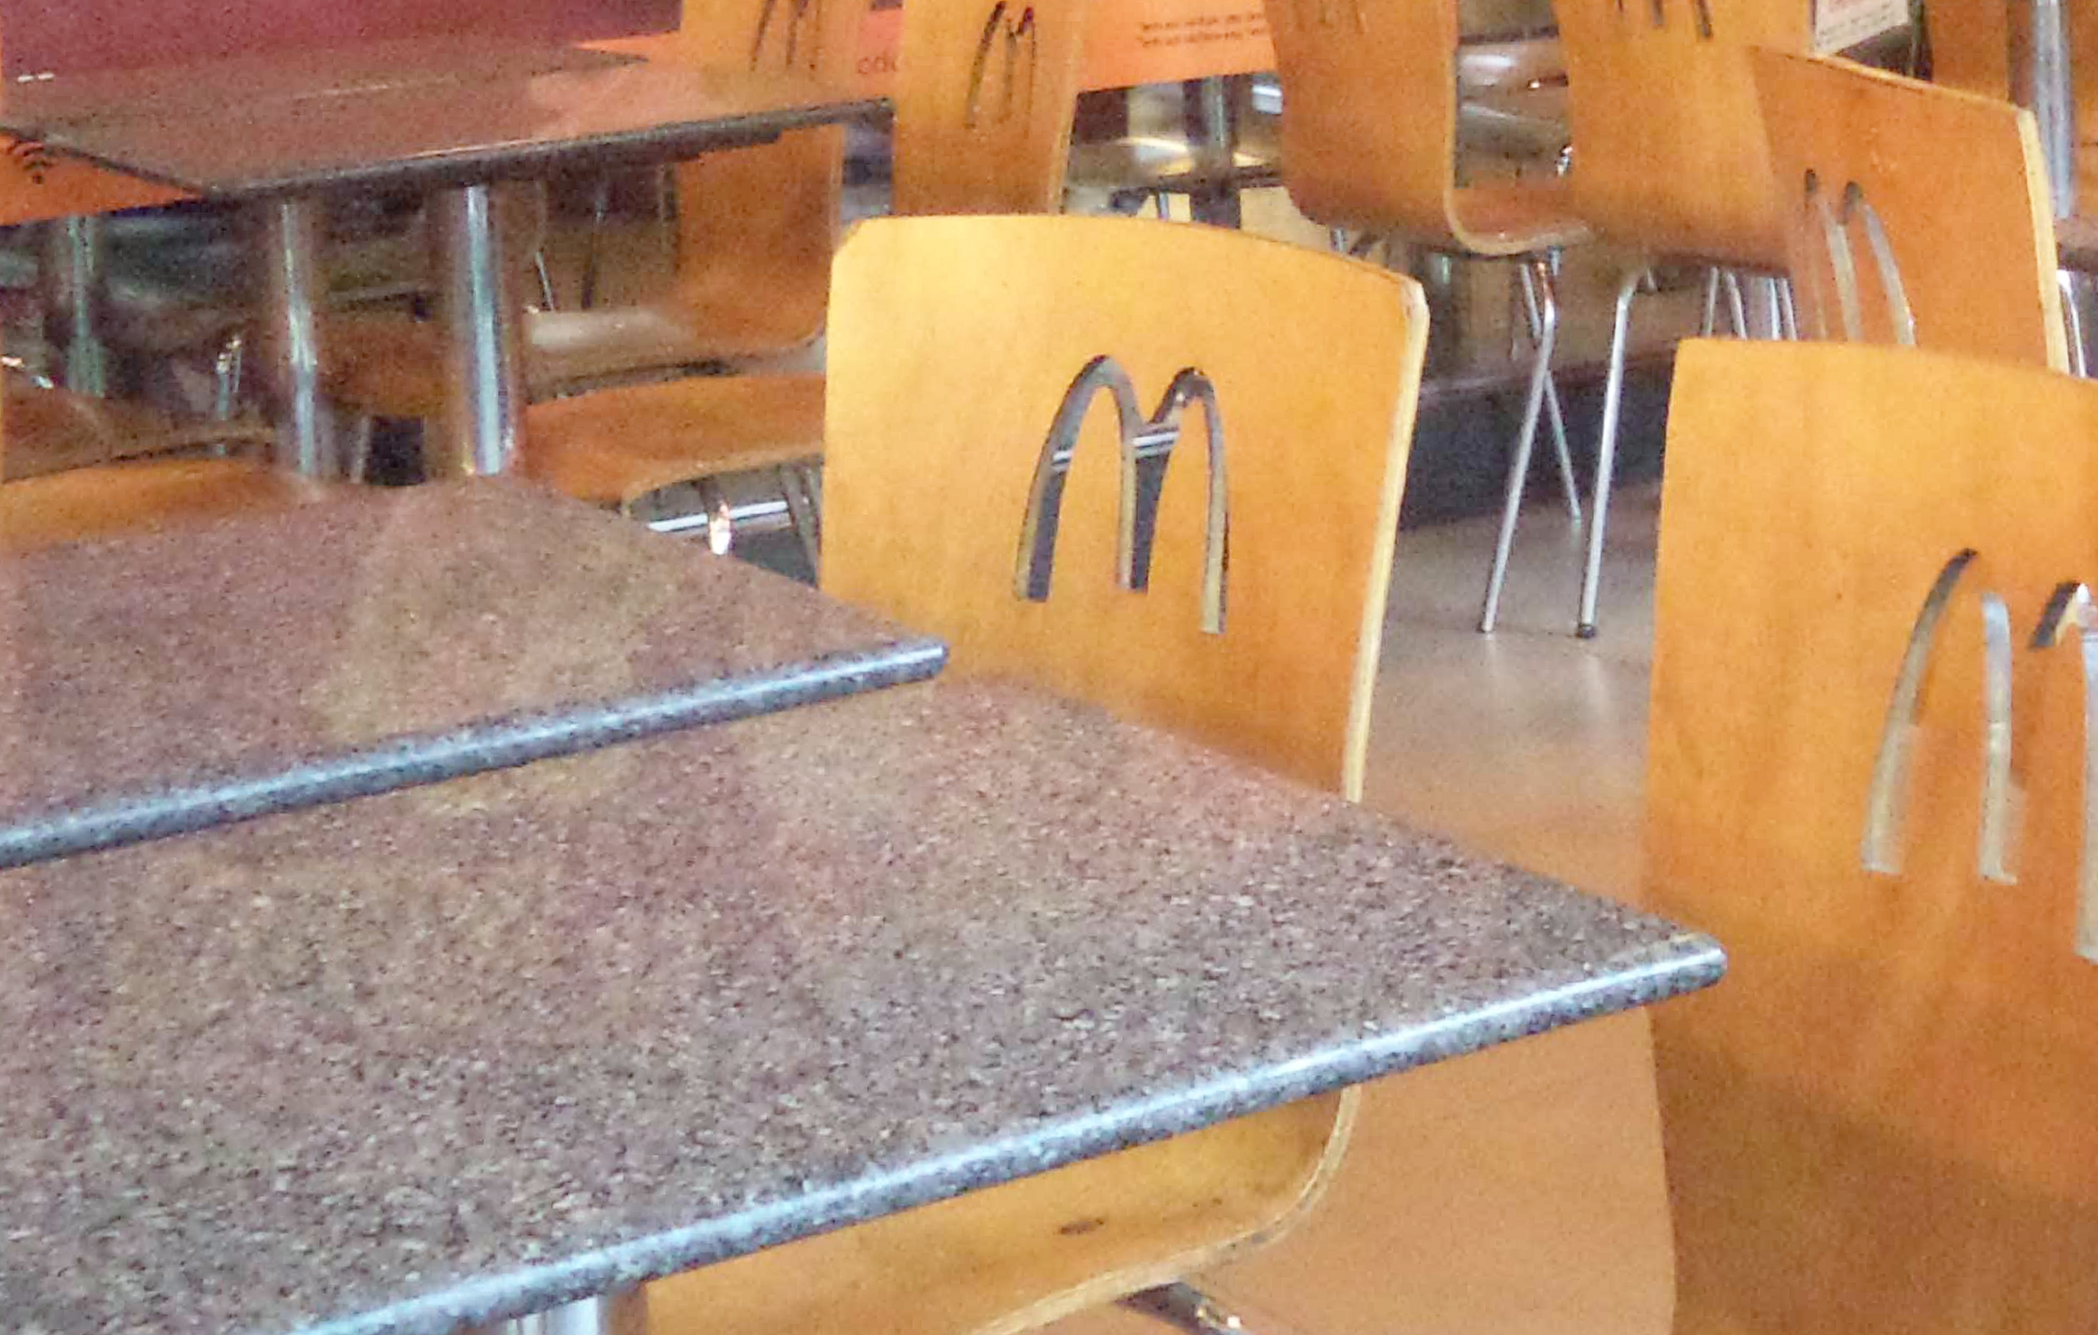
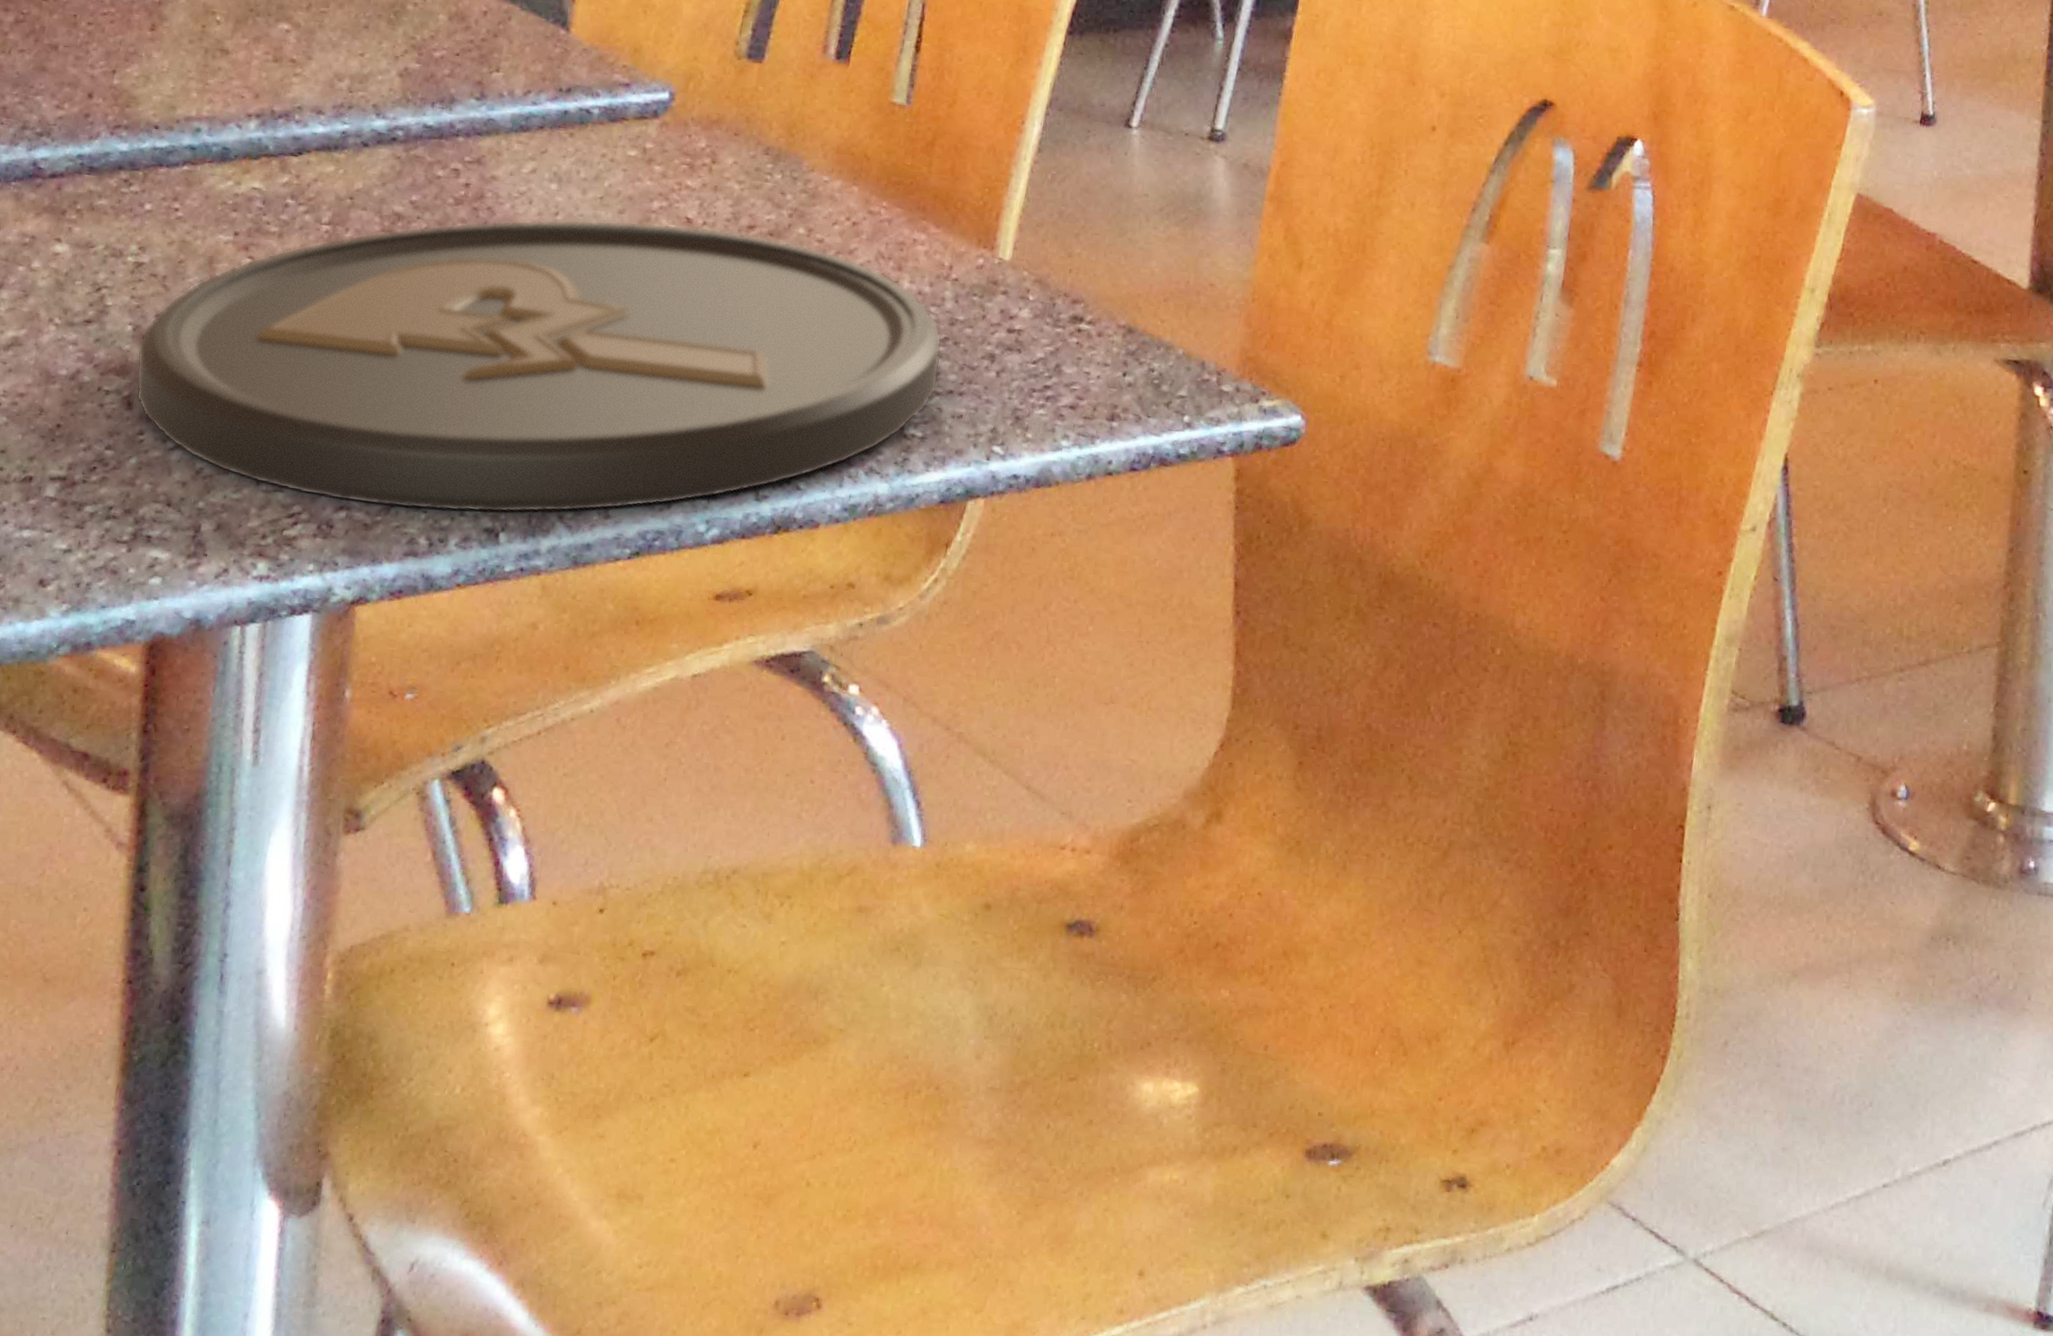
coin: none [362,801,1293,1164] -> present [136,219,942,514]

